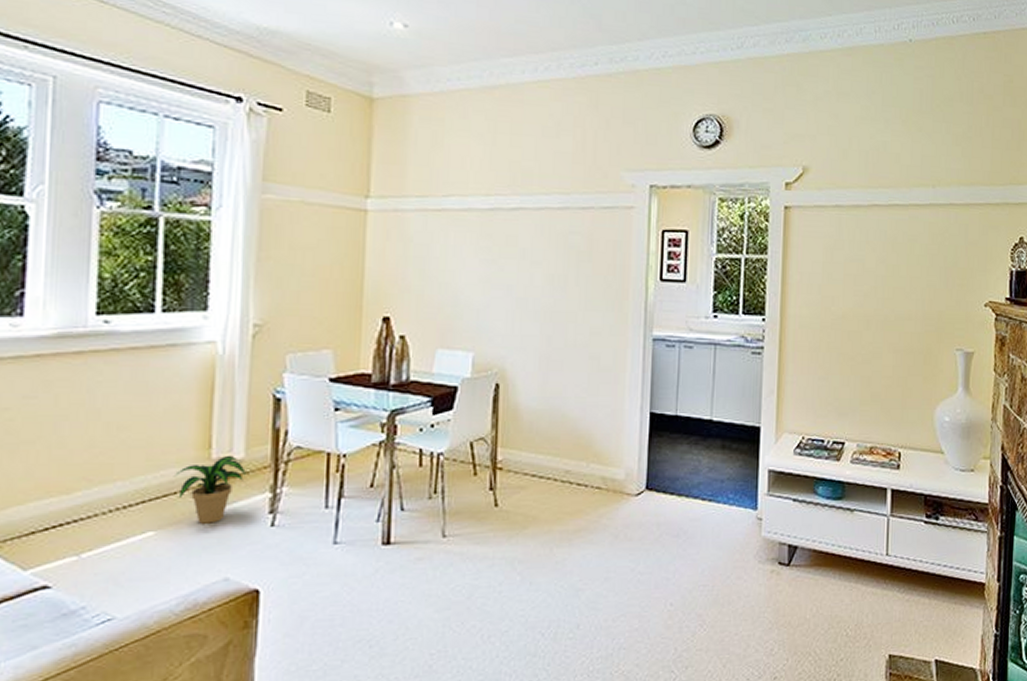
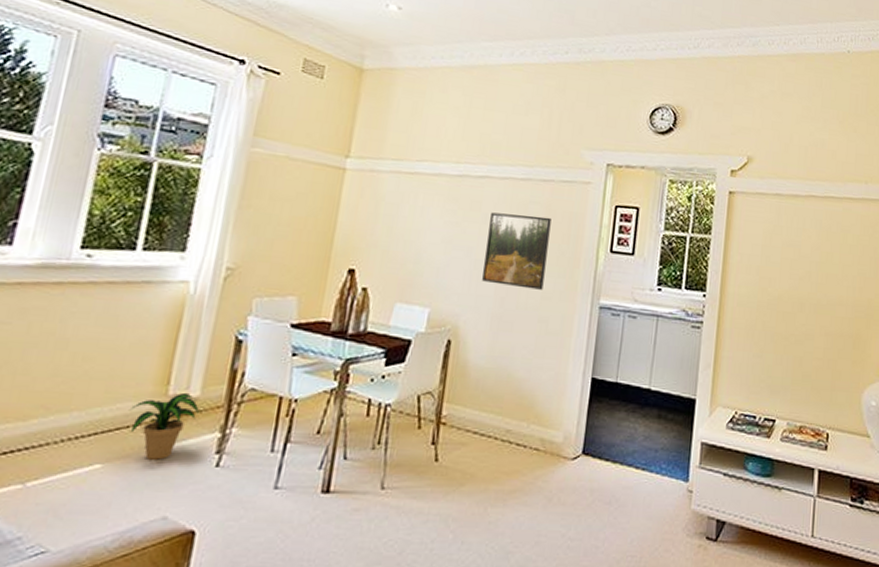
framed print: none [526,246,594,325] -> present [482,212,552,290]

